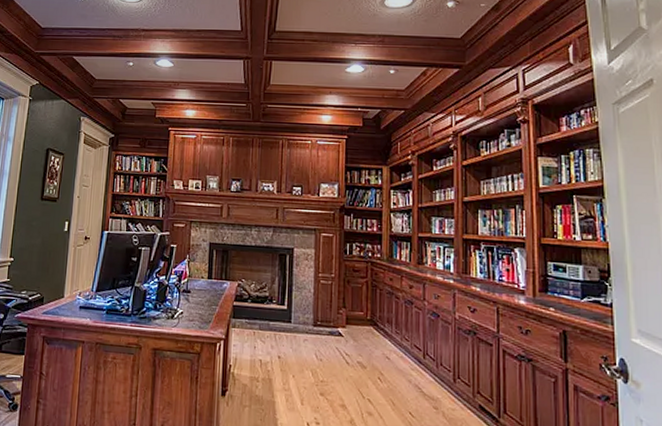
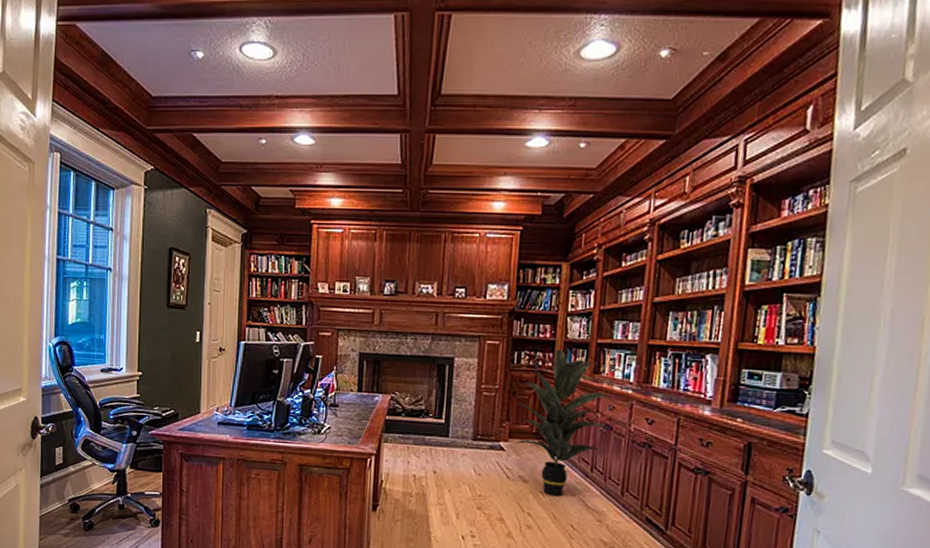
indoor plant: none [350,241,440,383] -> present [515,348,616,497]

